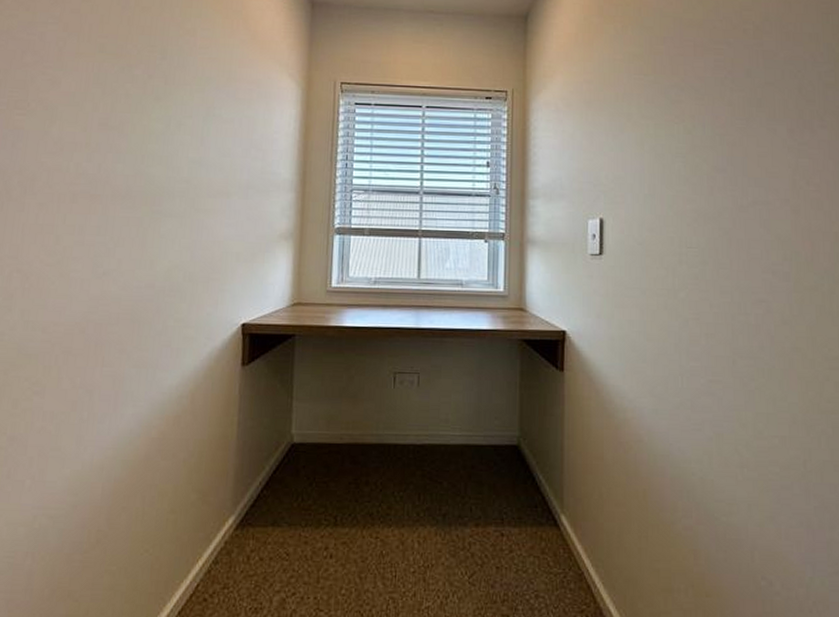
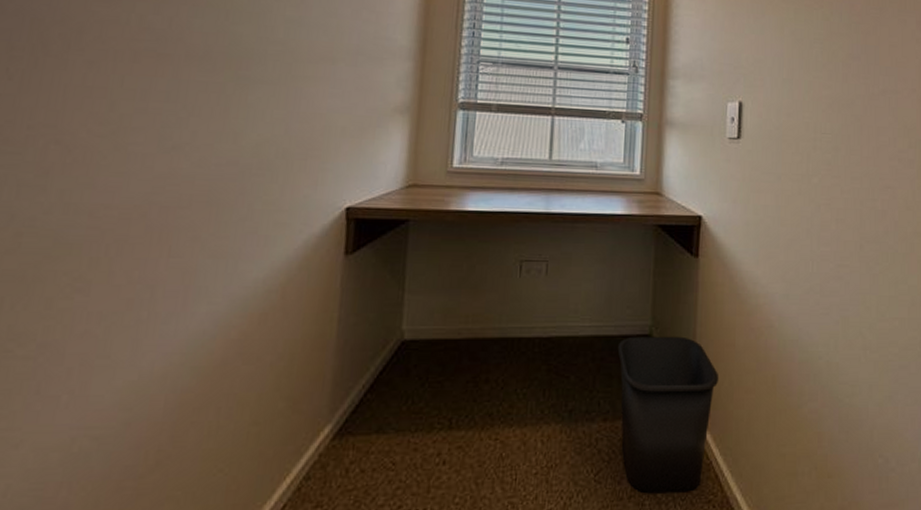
waste bin: none [487,446,589,601] -> present [617,336,719,494]

